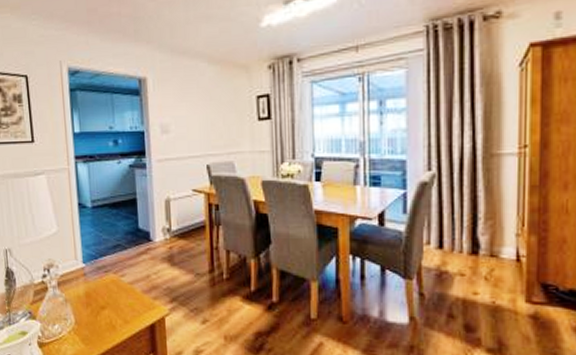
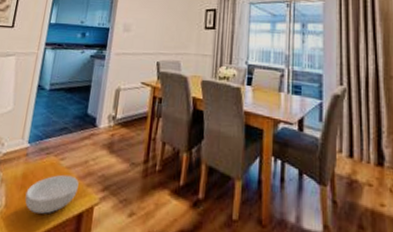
cereal bowl: none [93,290,145,327] -> present [24,174,79,214]

